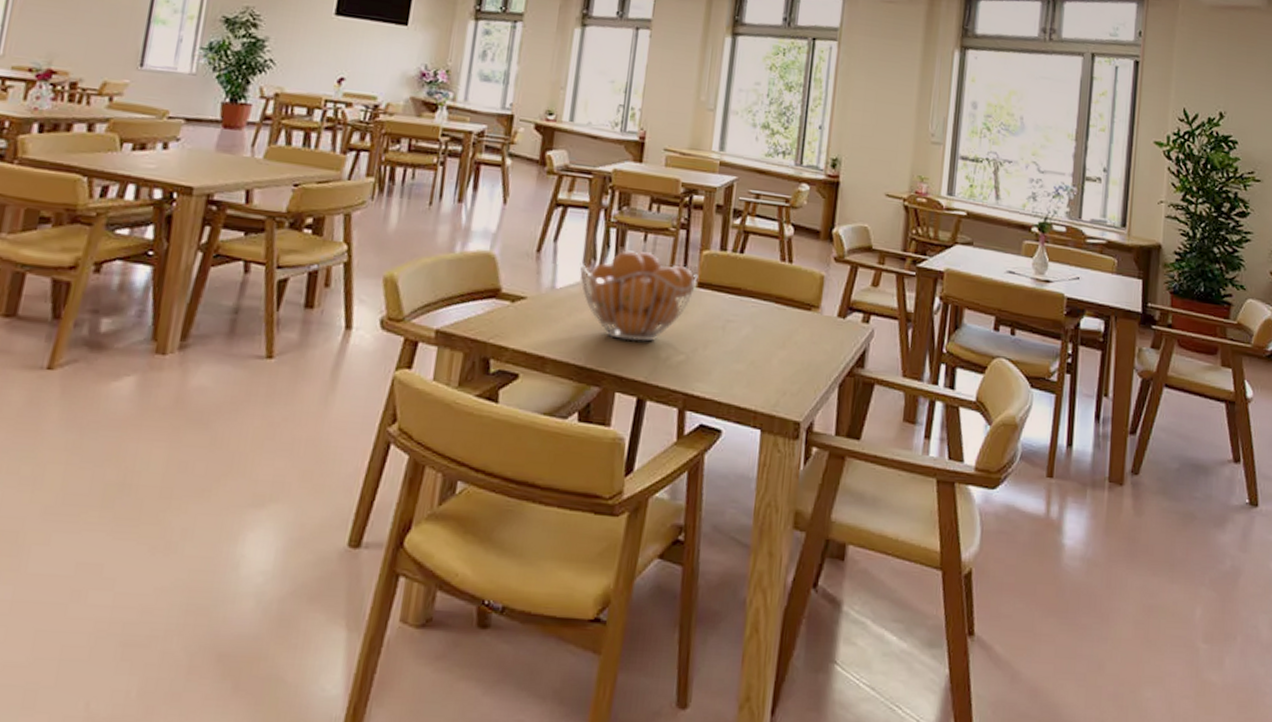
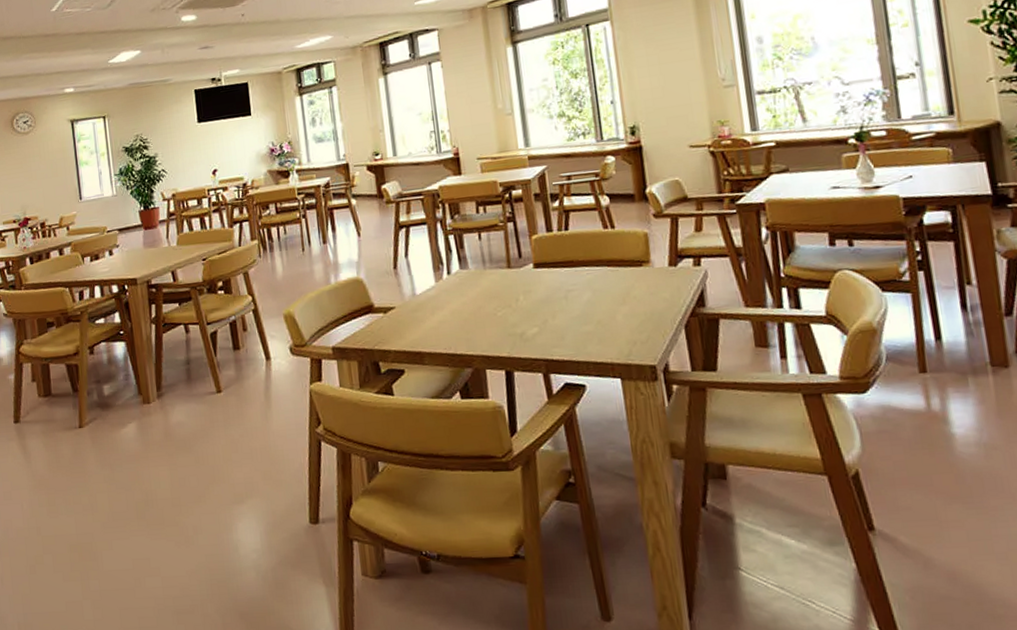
fruit basket: present [580,250,698,341] -> none [430,248,533,326]

